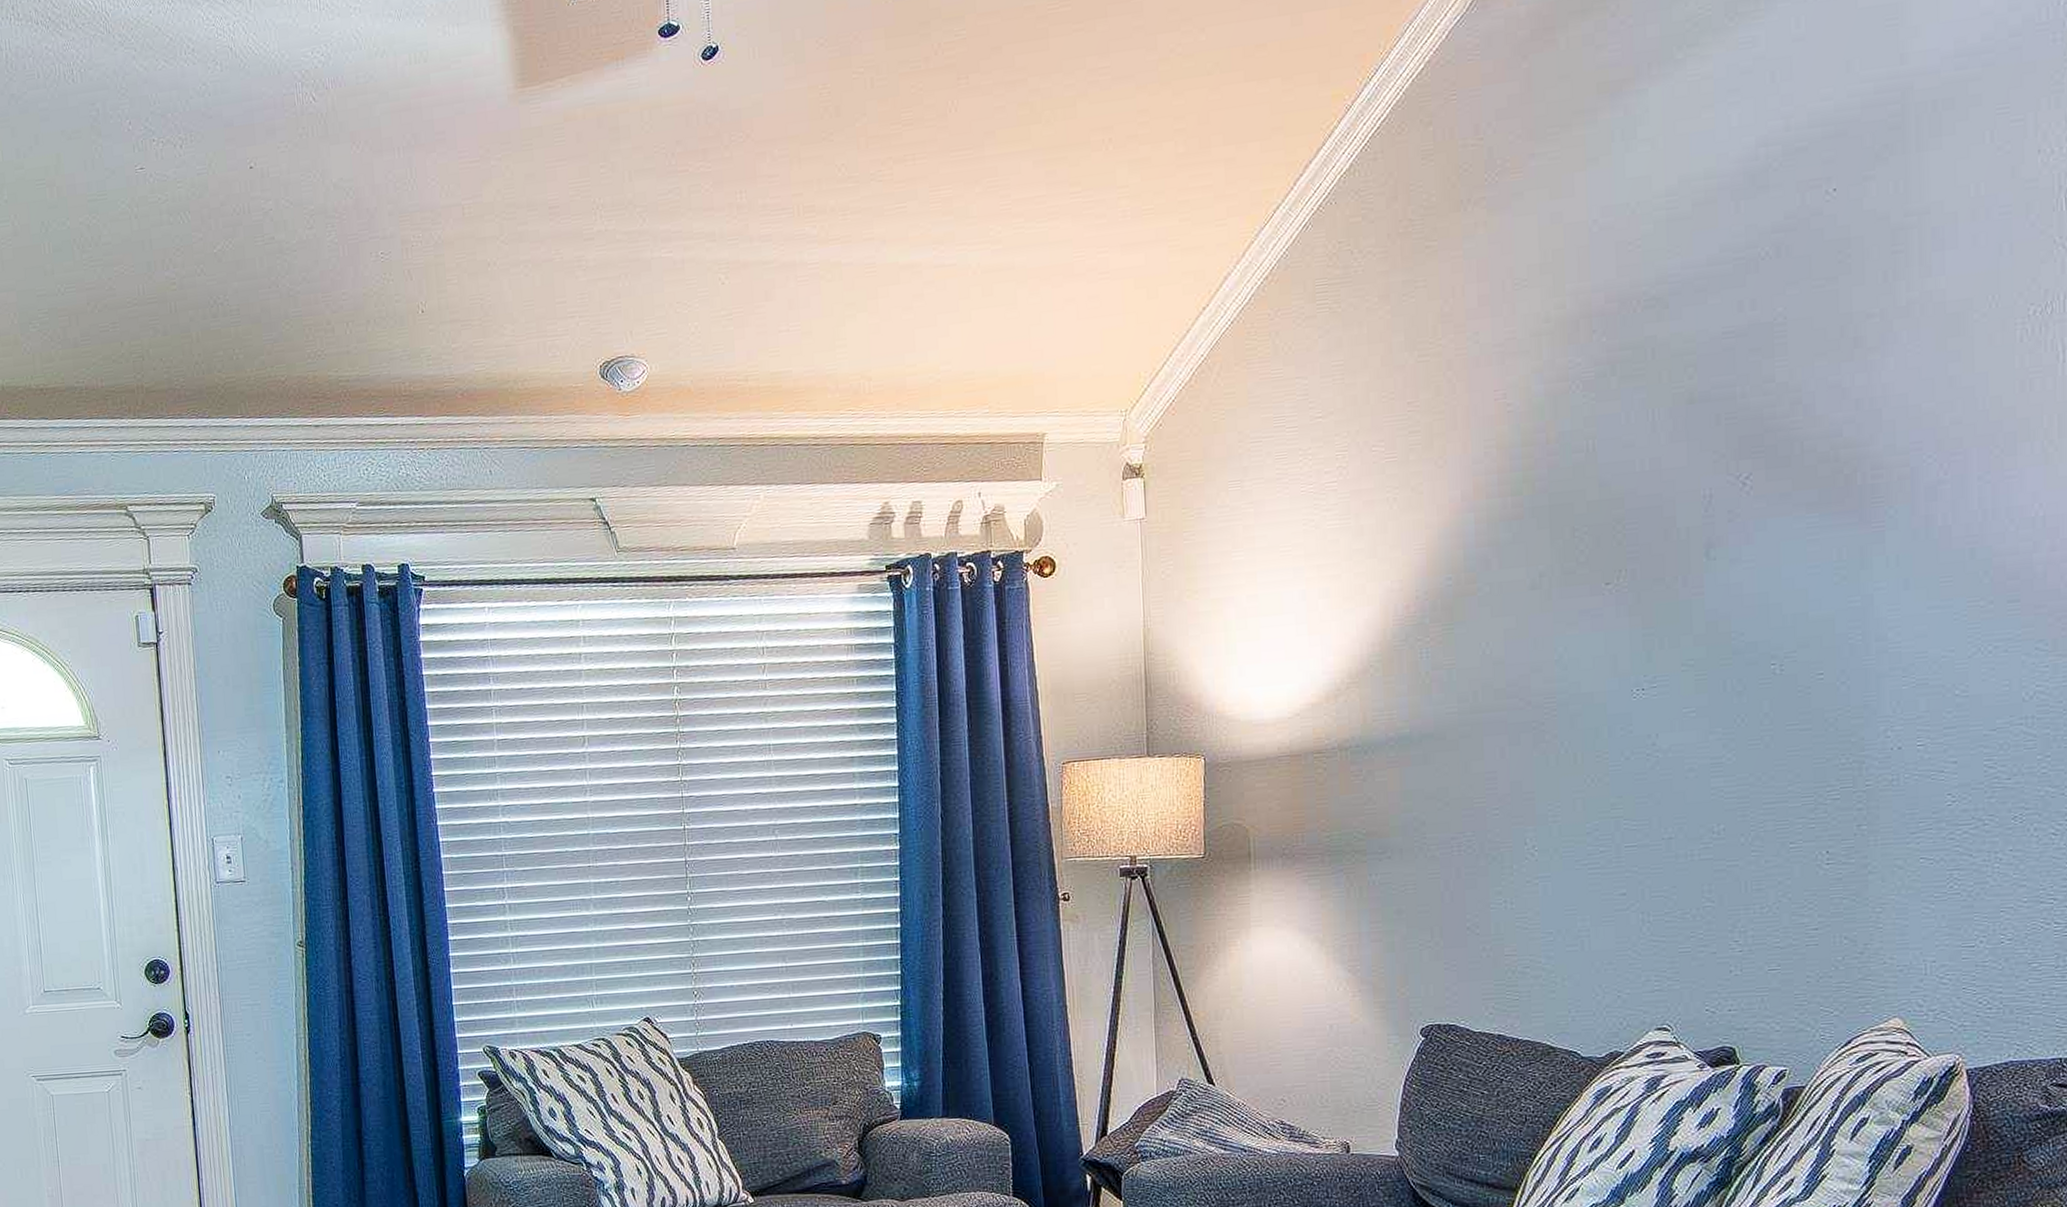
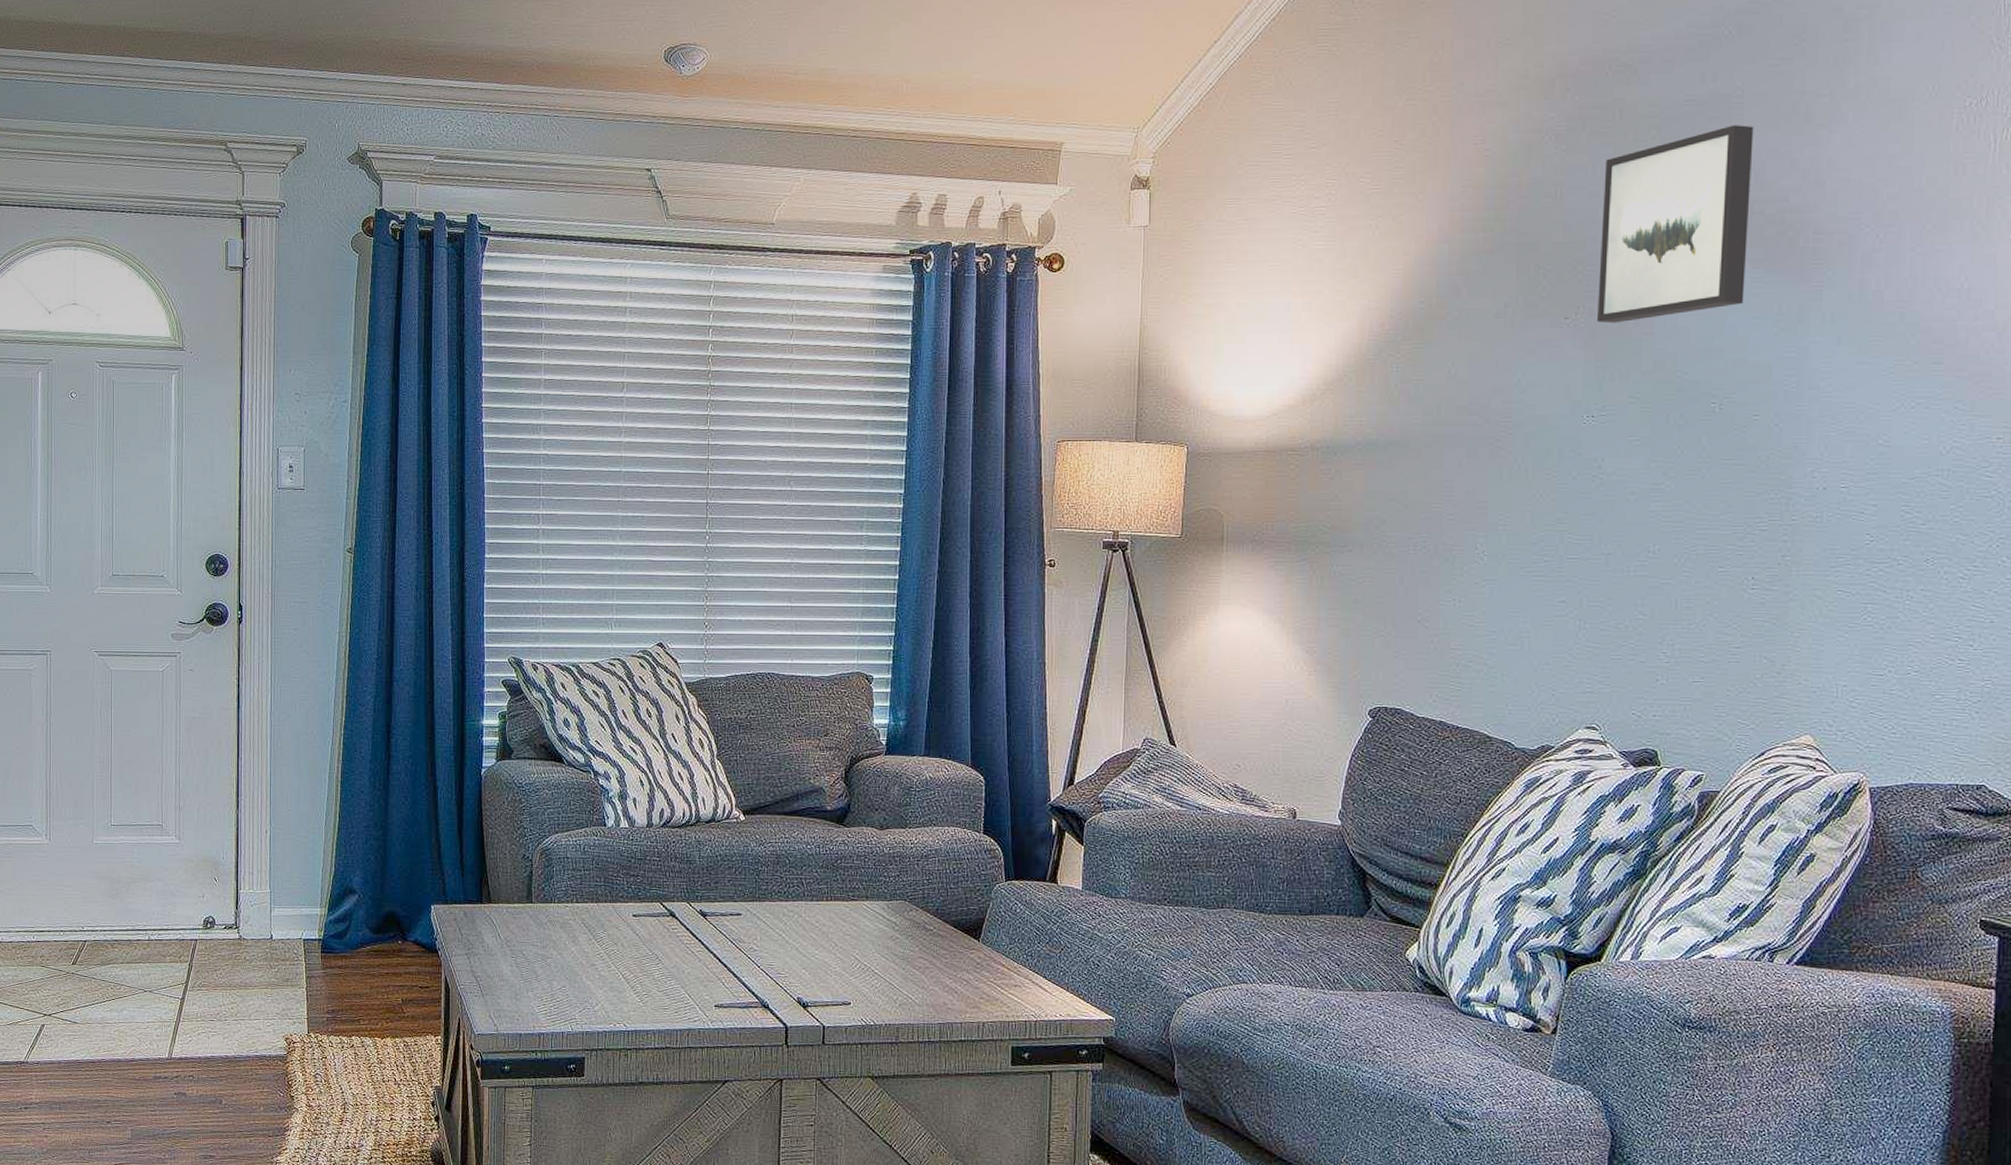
wall art: none [1639,355,1800,586] -> present [1596,125,1754,323]

